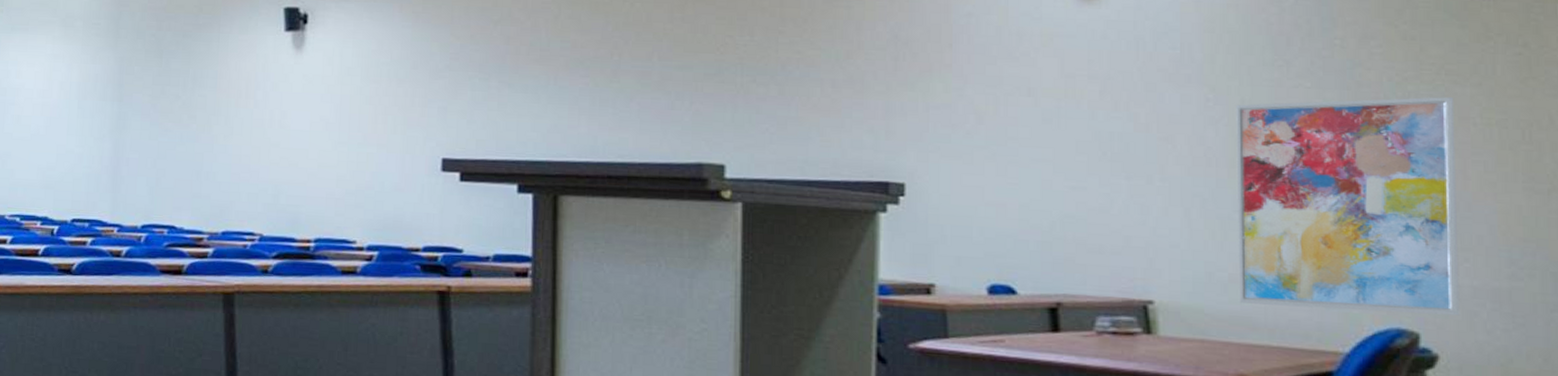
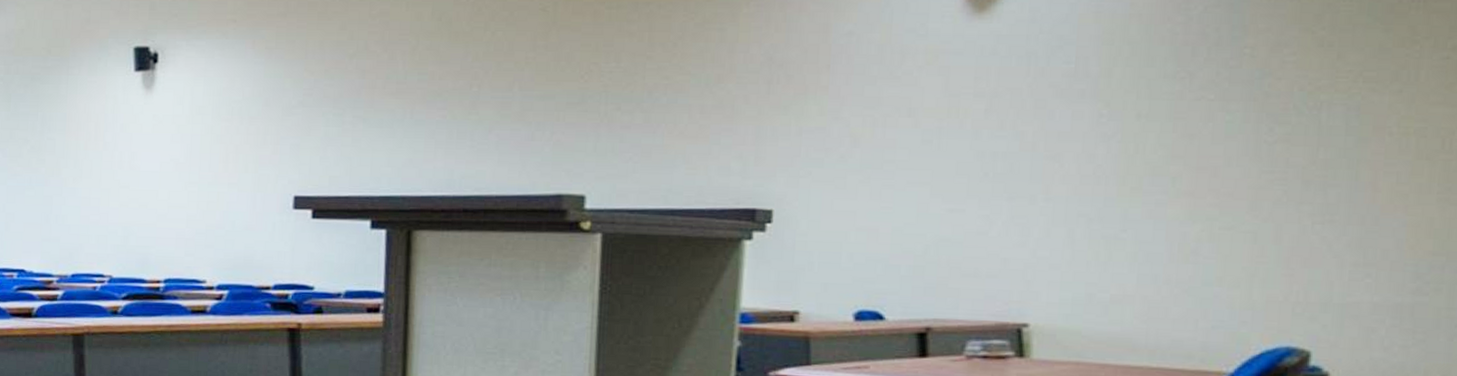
wall art: present [1236,96,1460,316] -> none [1119,105,1371,333]

